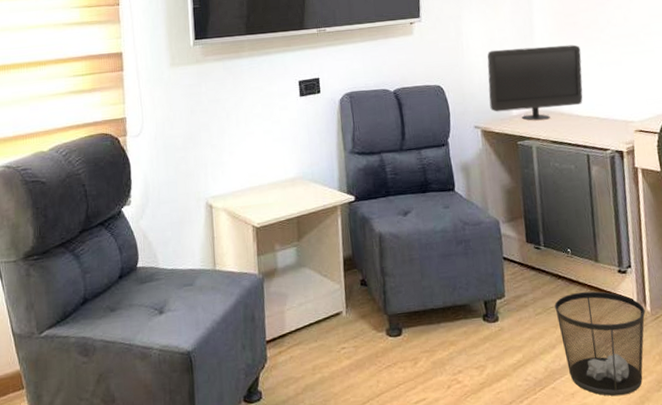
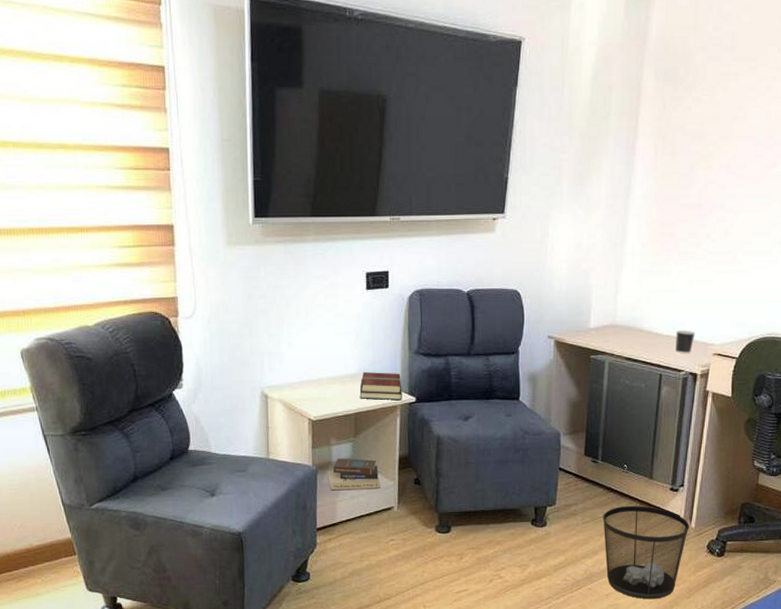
books: none [274,263,327,299] -> present [328,458,380,491]
books: none [300,173,342,202] -> present [359,371,402,401]
computer monitor: present [487,44,583,121] -> none [567,256,672,336]
mug: none [595,110,614,133] -> present [676,330,695,354]

